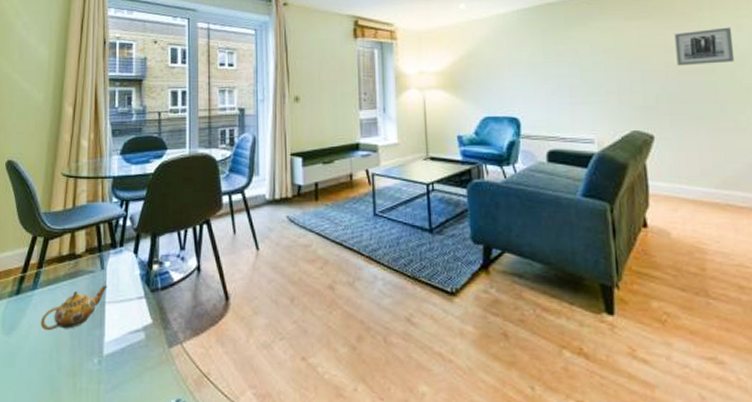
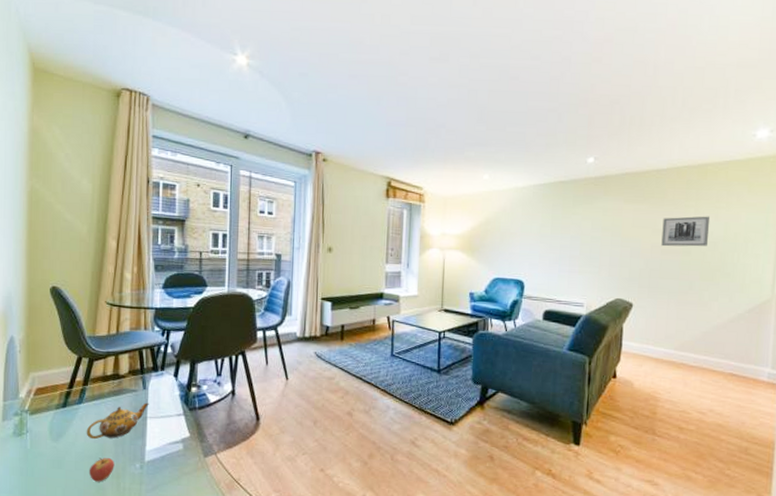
fruit: none [42,352,70,382] -> present [88,457,115,482]

